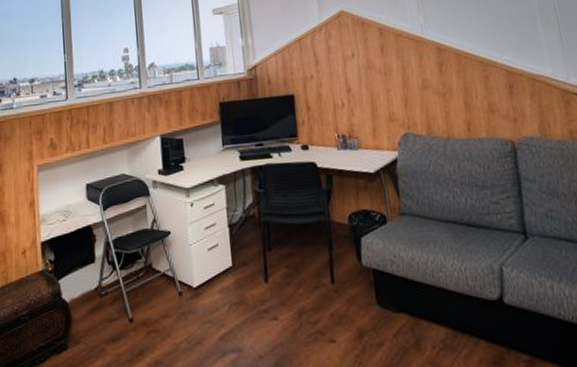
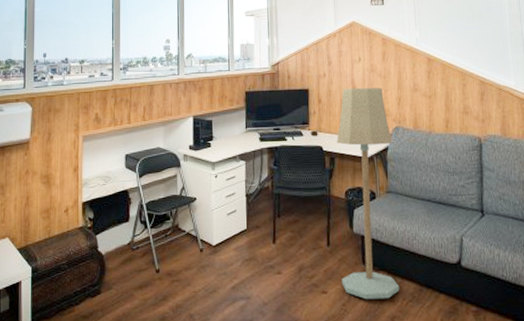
floor lamp: none [332,87,427,349] -> present [336,87,400,300]

